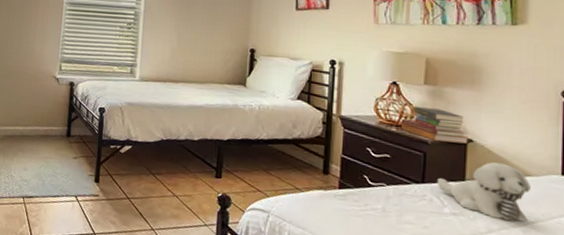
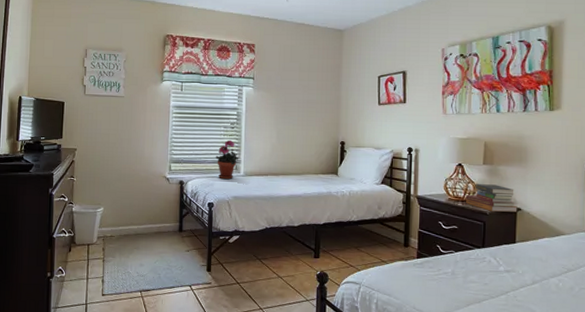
potted plant: none [110,41,135,84] -> present [216,139,239,180]
plush toy: present [436,162,531,222] -> none [493,226,564,273]

